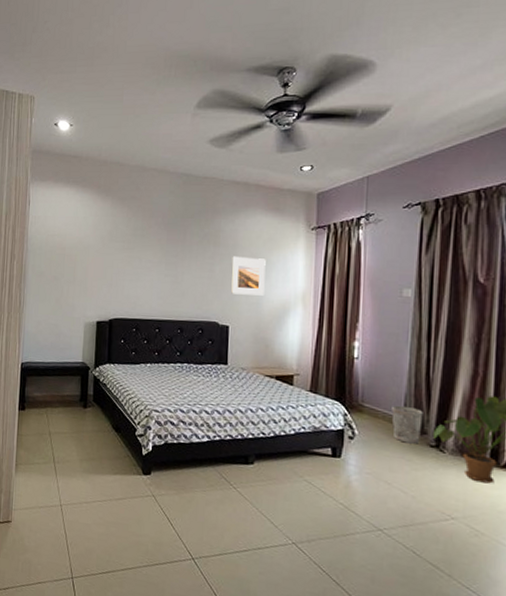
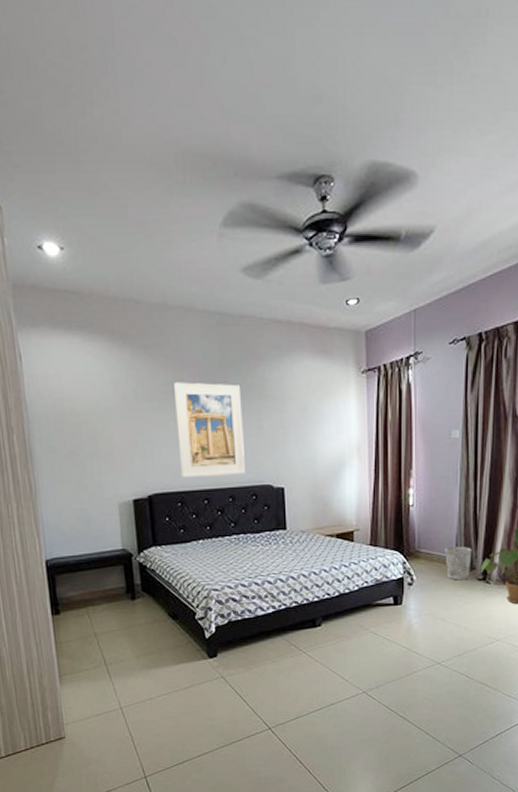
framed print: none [139,228,198,310] -> present [174,382,245,478]
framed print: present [231,256,266,296] -> none [281,408,318,452]

